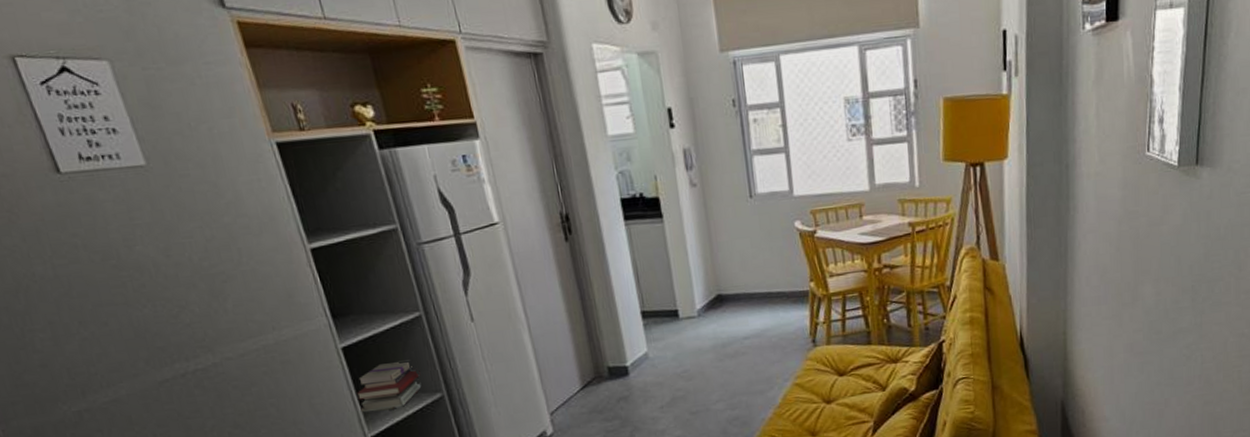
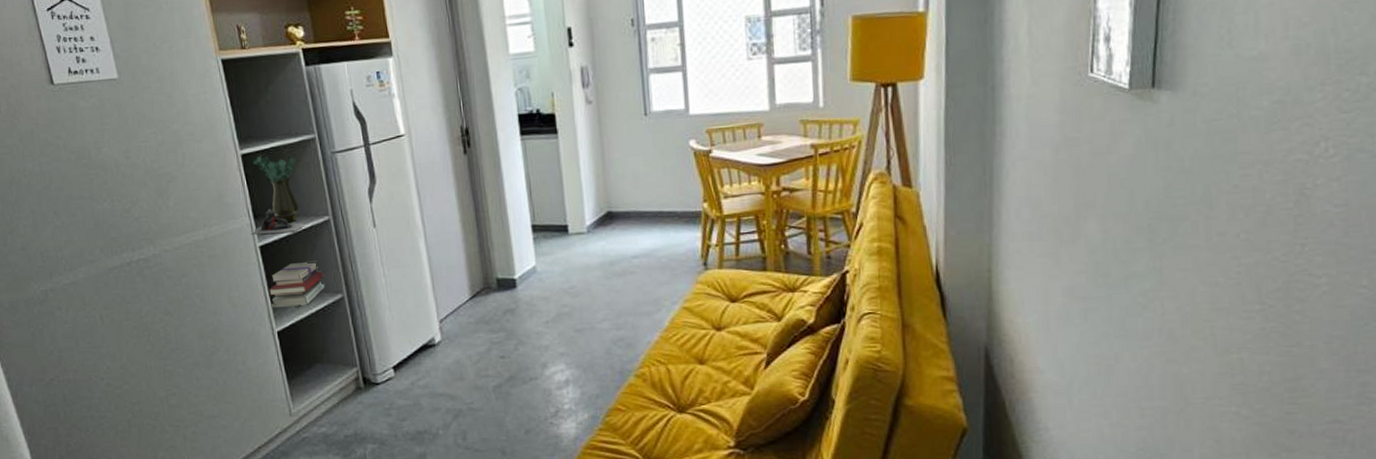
vase: none [324,246,385,323] -> present [252,153,299,224]
decorative figurine: none [329,306,393,337] -> present [250,208,305,236]

